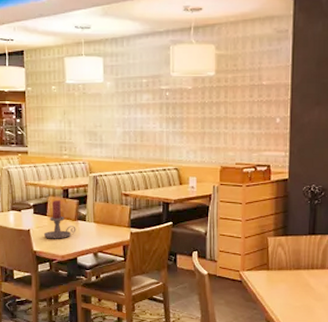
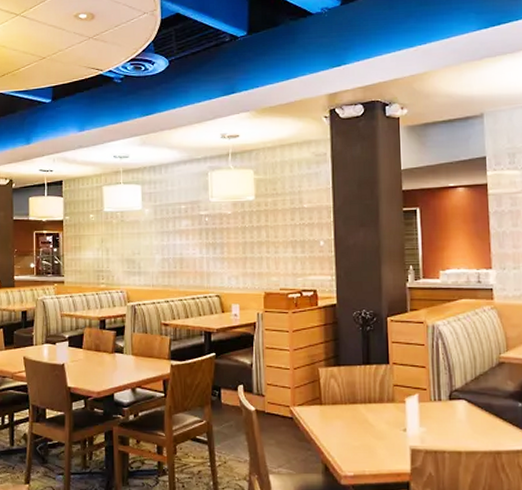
candle holder: present [43,200,76,239] -> none [78,332,113,374]

